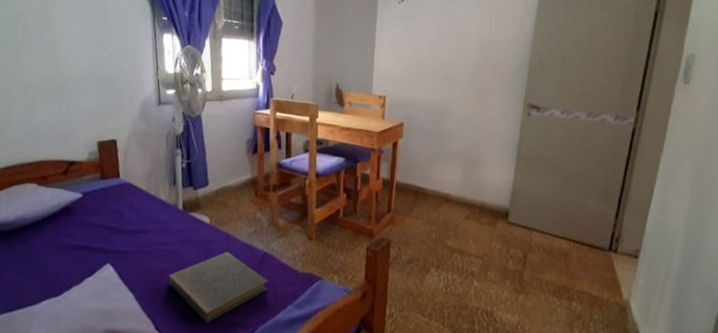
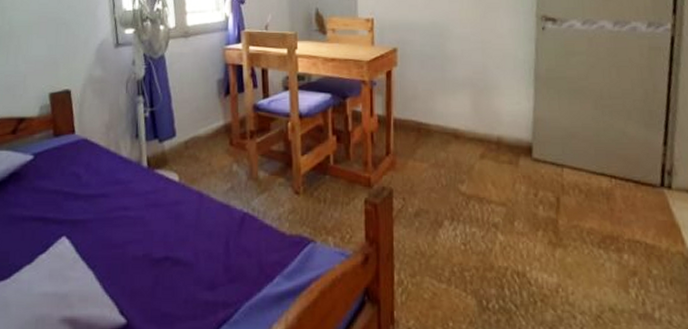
book: present [168,251,268,324] -> none [133,214,250,305]

